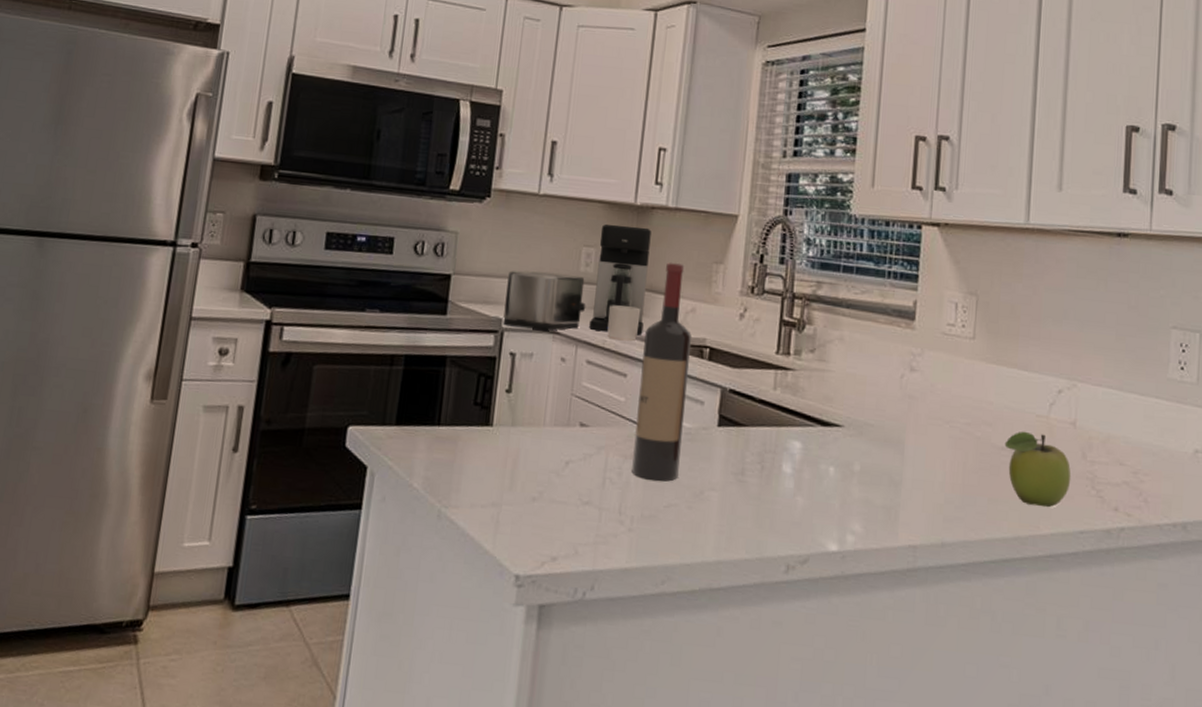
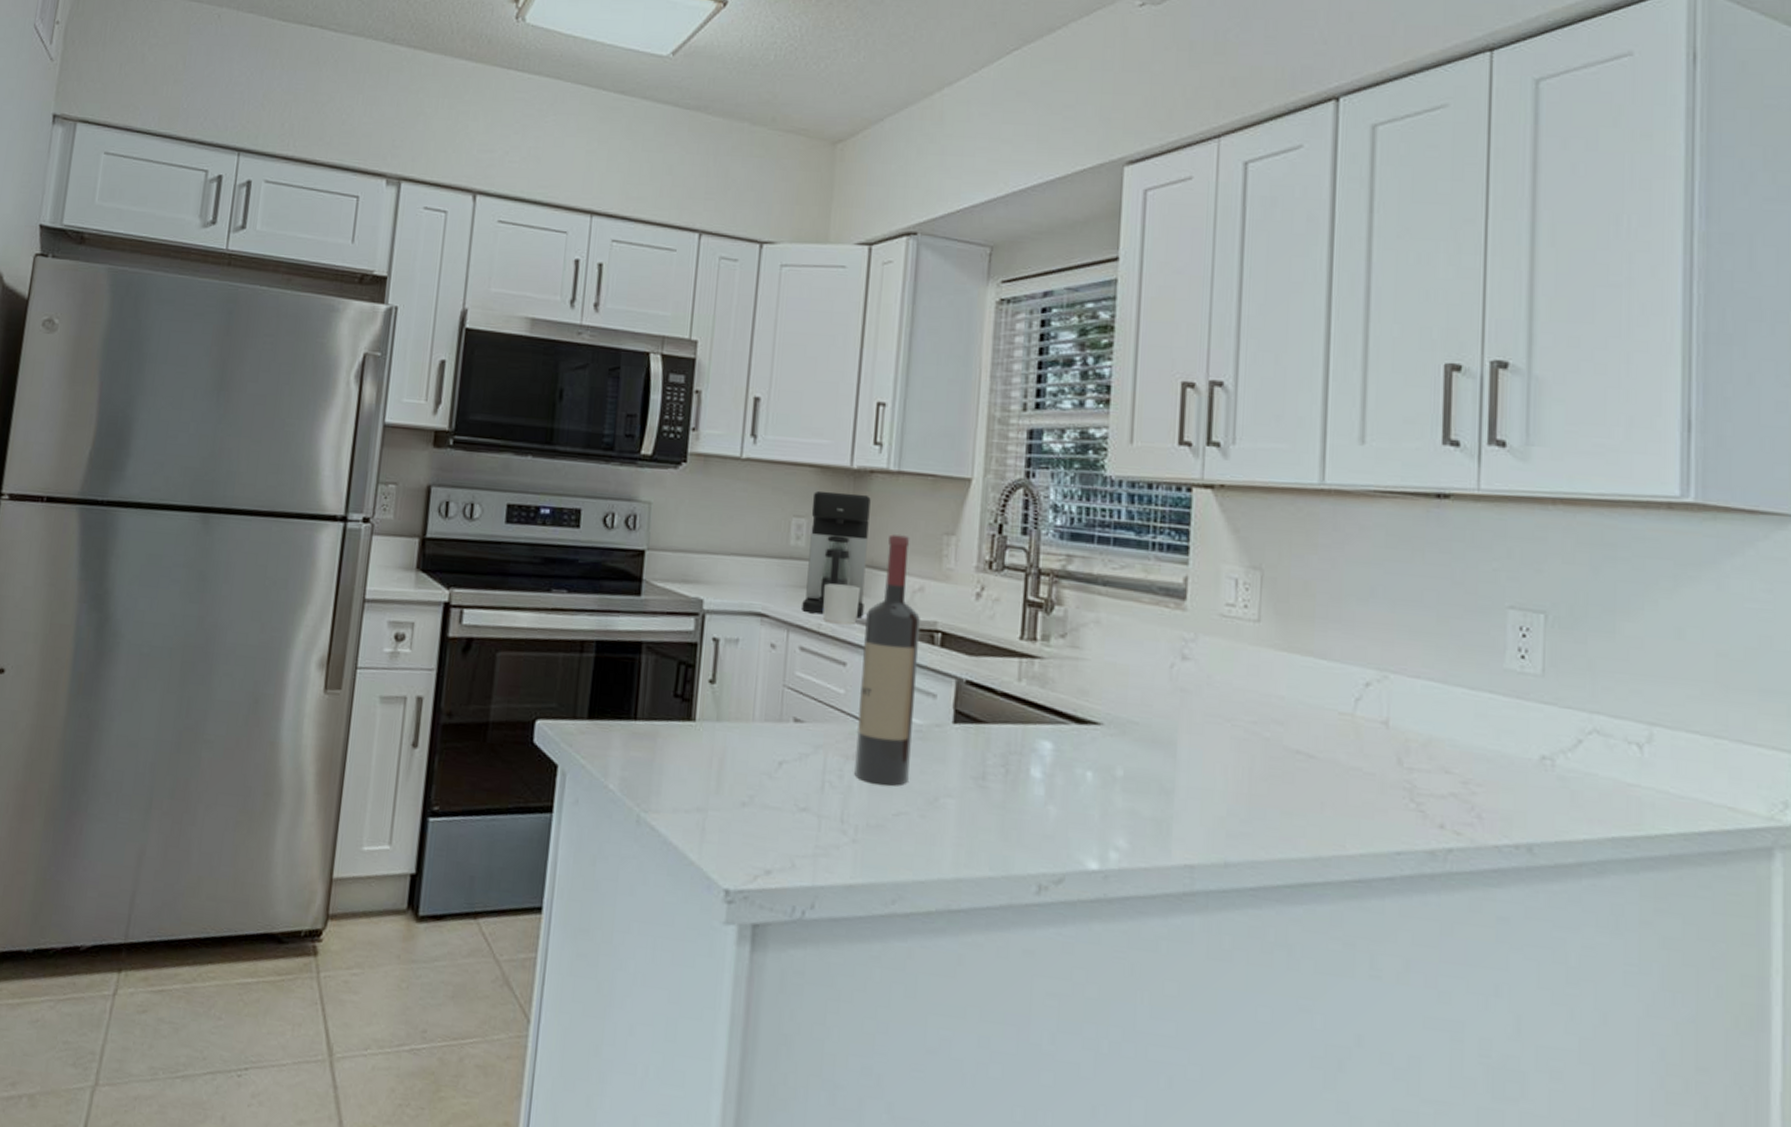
toaster: present [503,270,586,331] -> none [704,545,798,614]
fruit: present [1004,431,1071,508] -> none [1299,731,1384,824]

